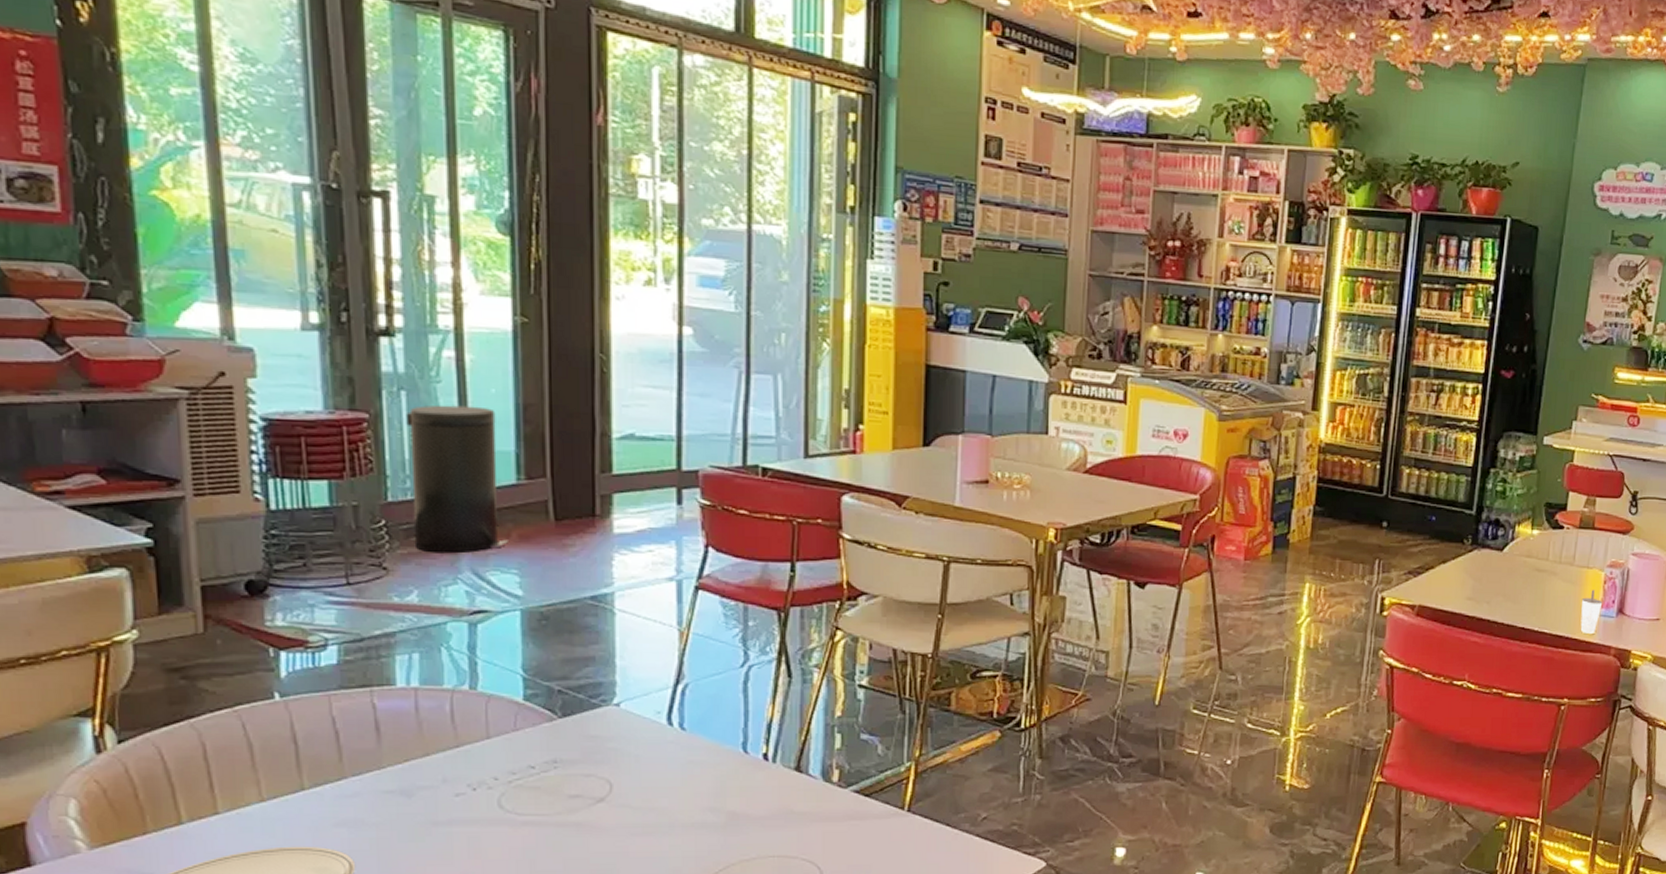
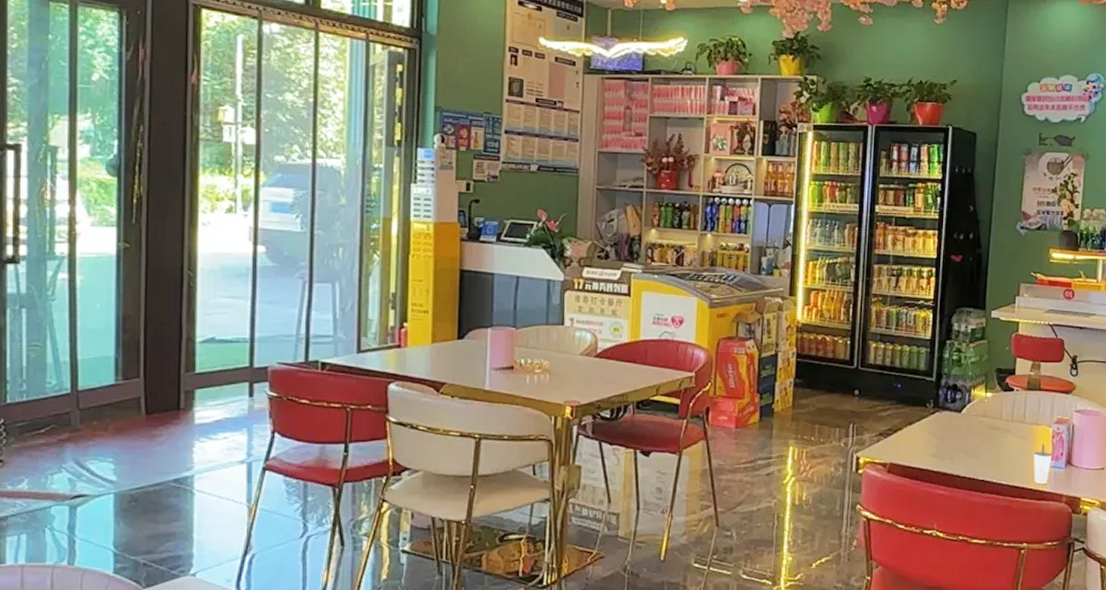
pedal bin: present [405,405,508,554] -> none [25,319,106,446]

